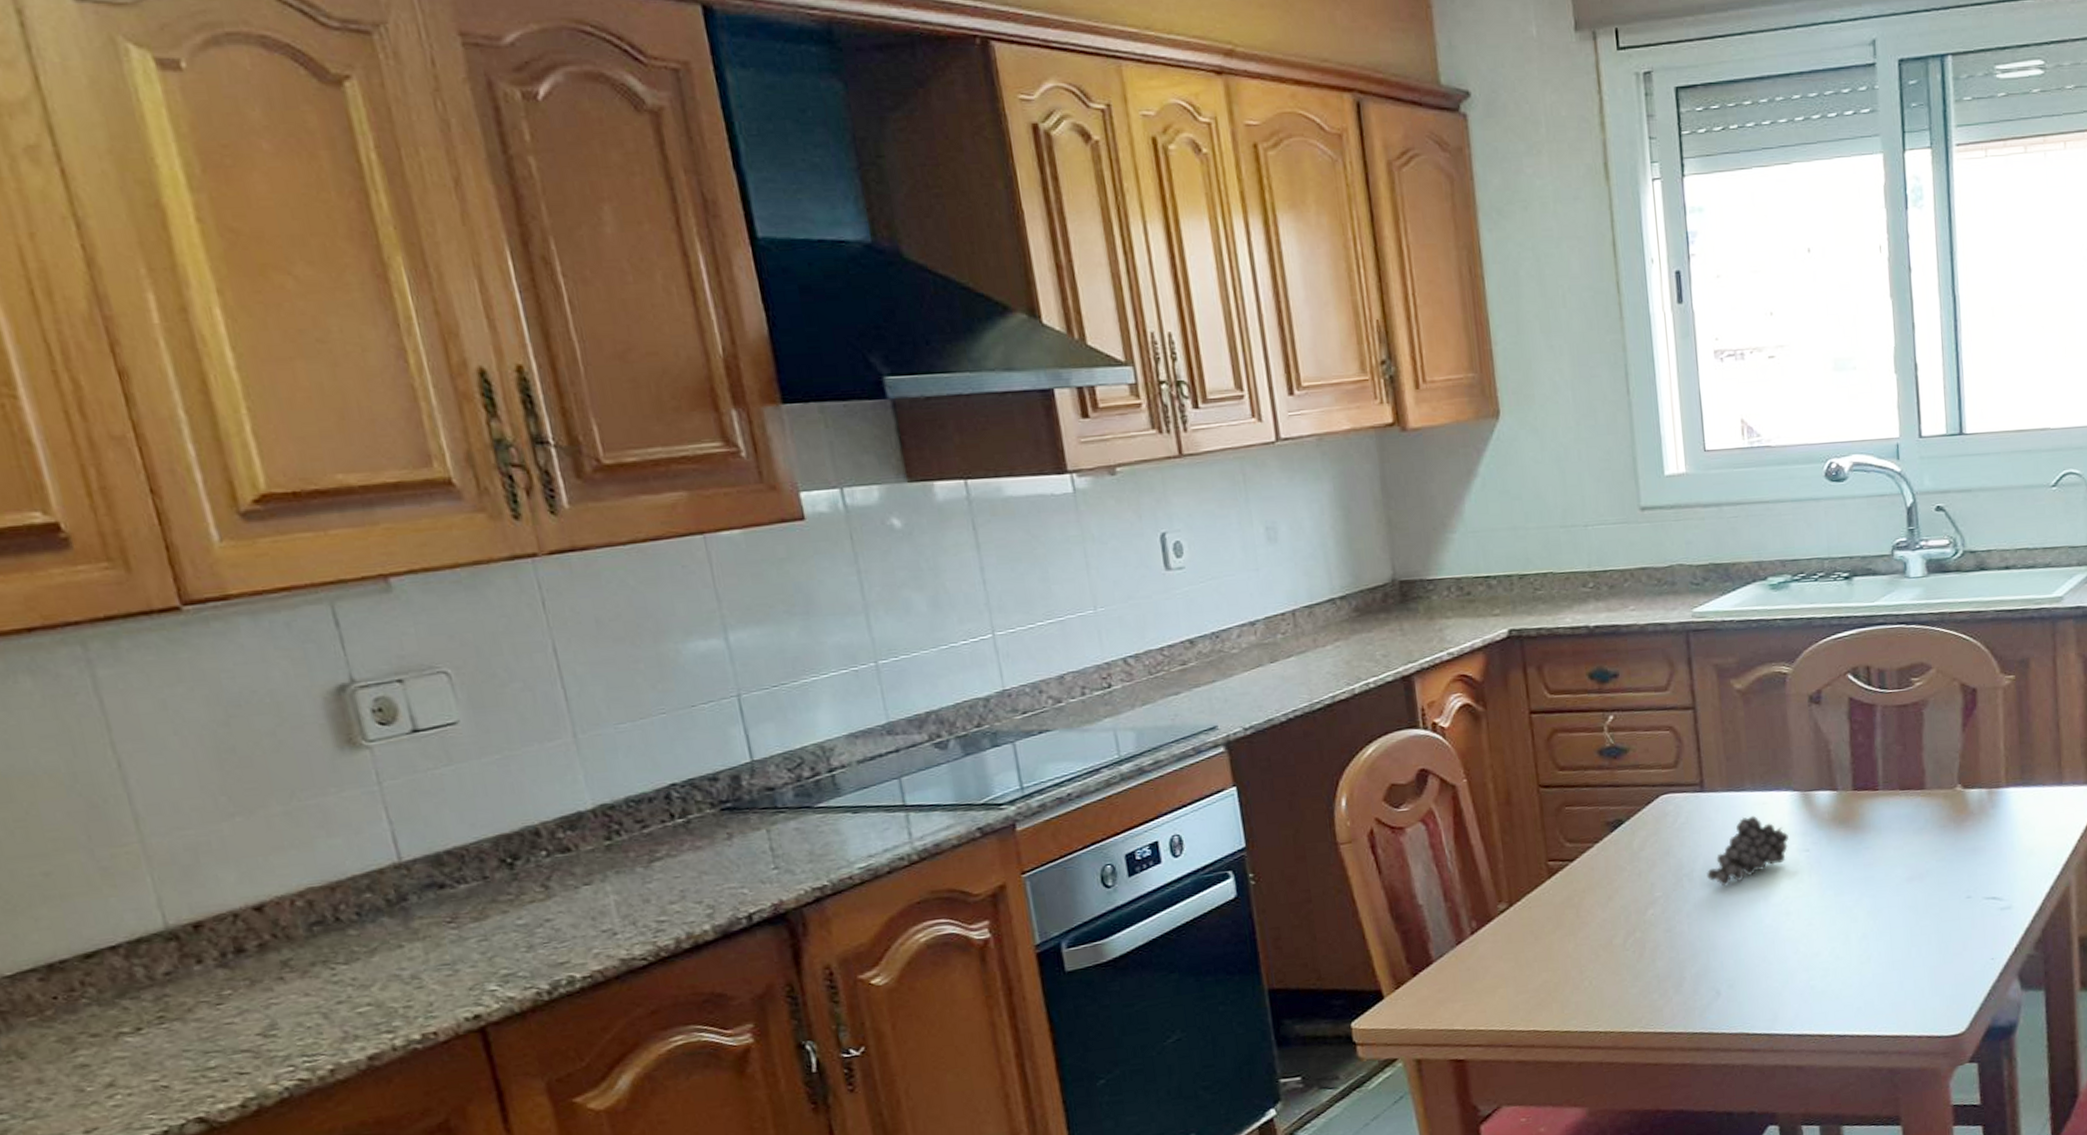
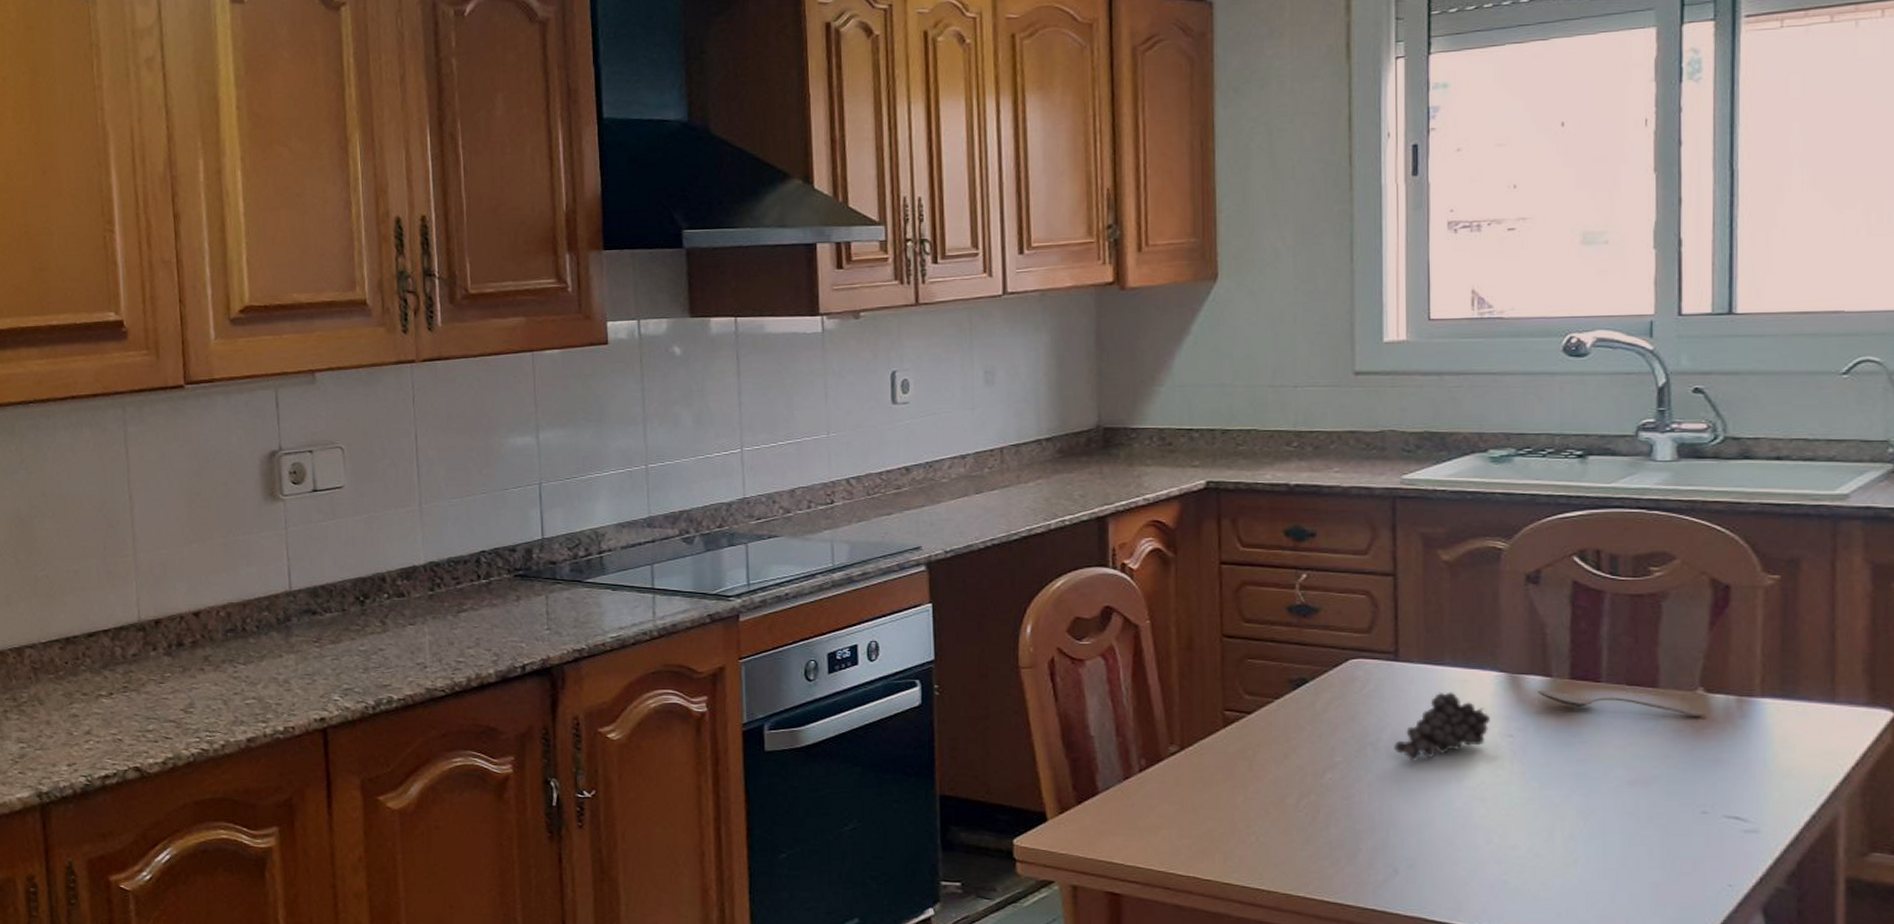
spoon: none [1827,802,1965,816] -> present [1538,690,1707,716]

